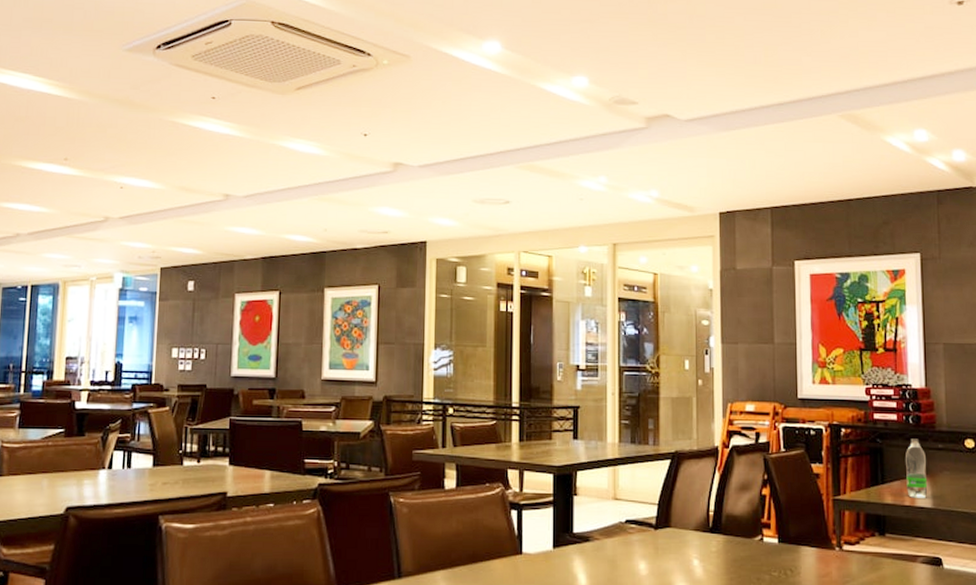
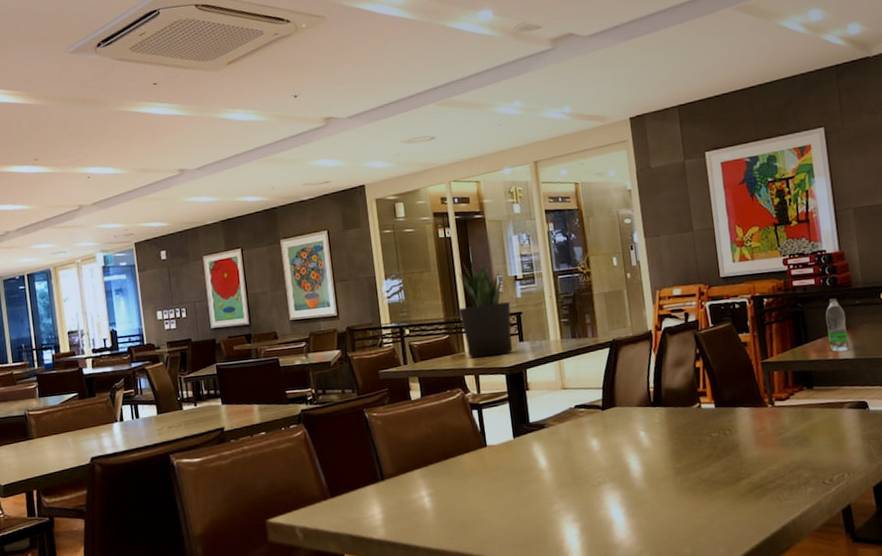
planter: none [510,345,569,453] -> present [458,264,513,358]

